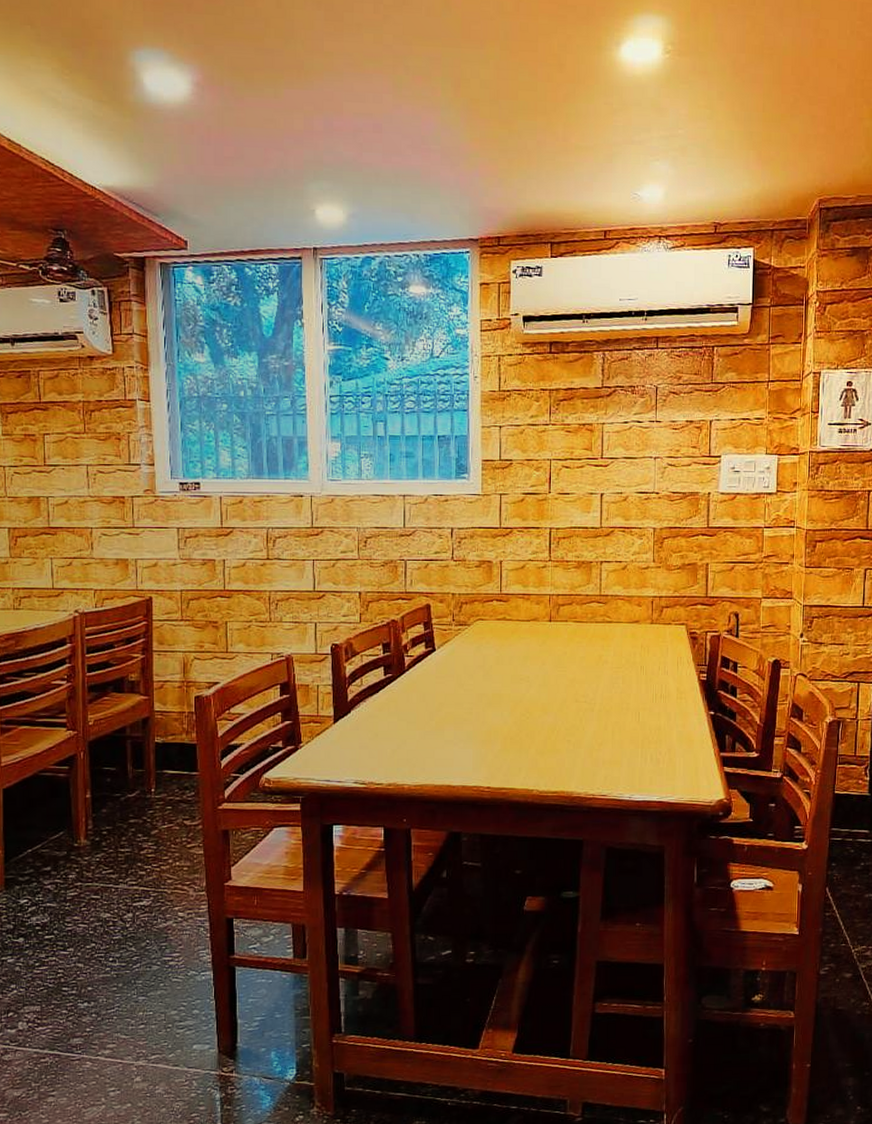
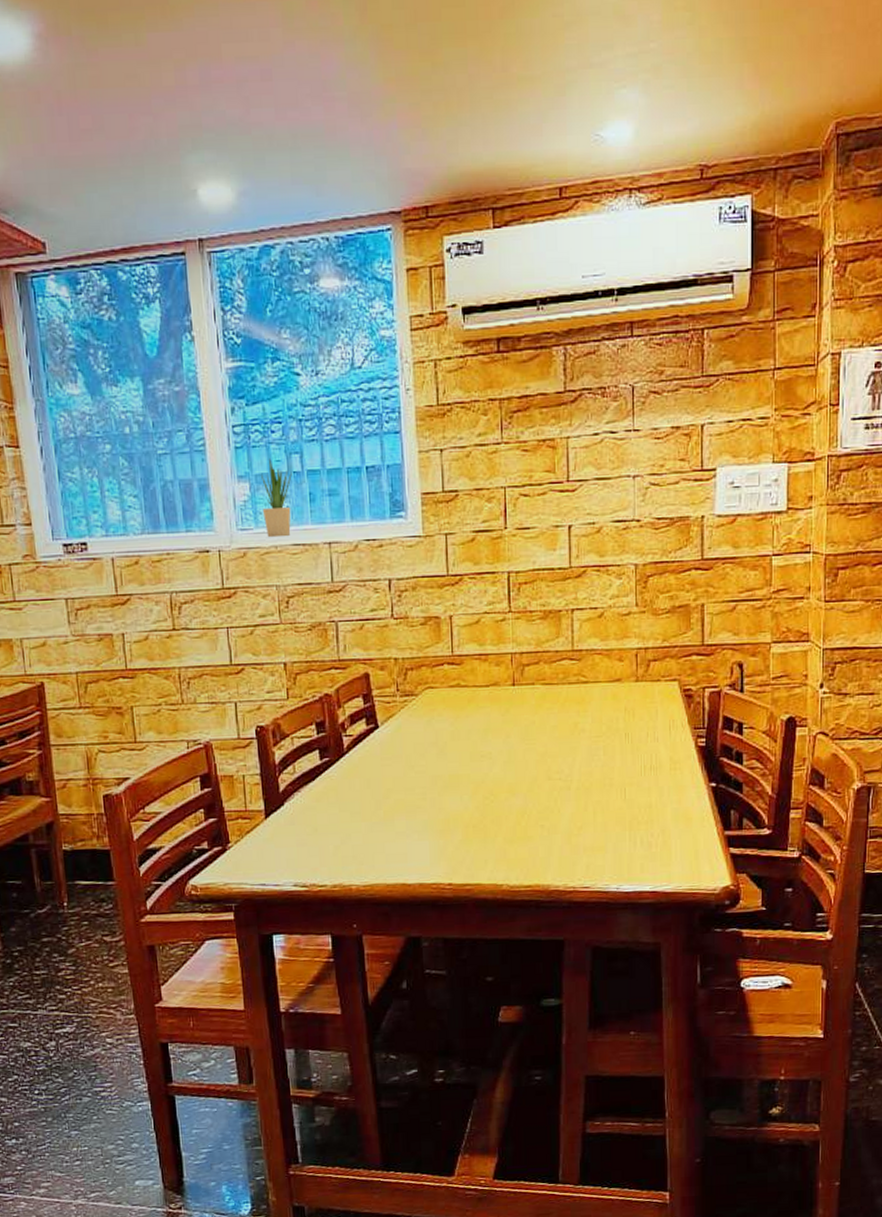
potted plant: none [350,425,377,489] -> present [261,459,292,538]

